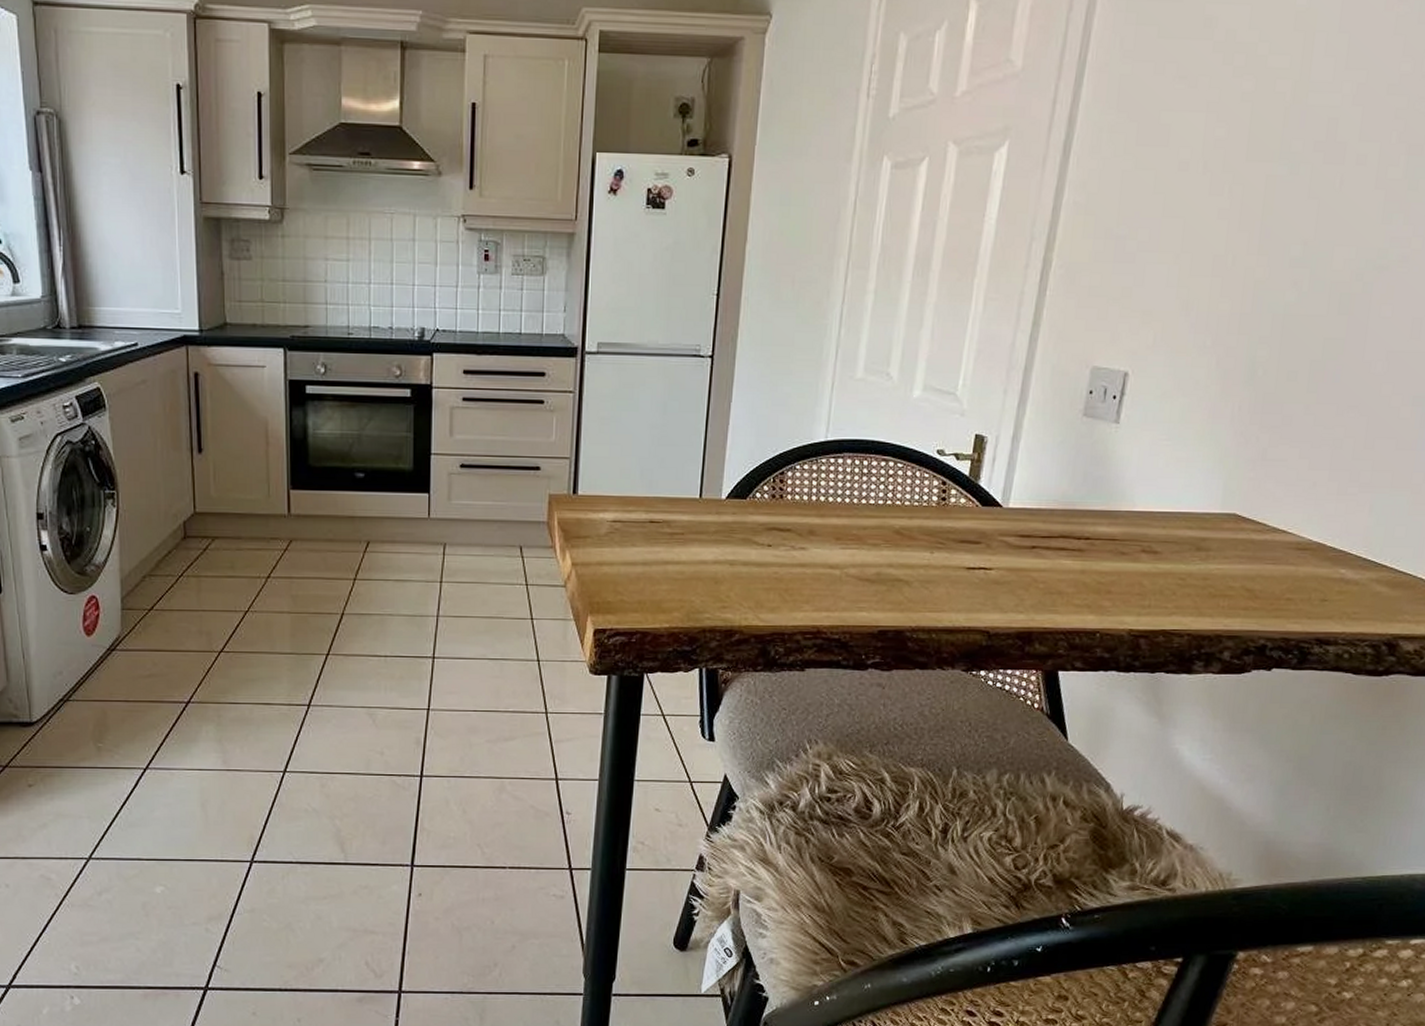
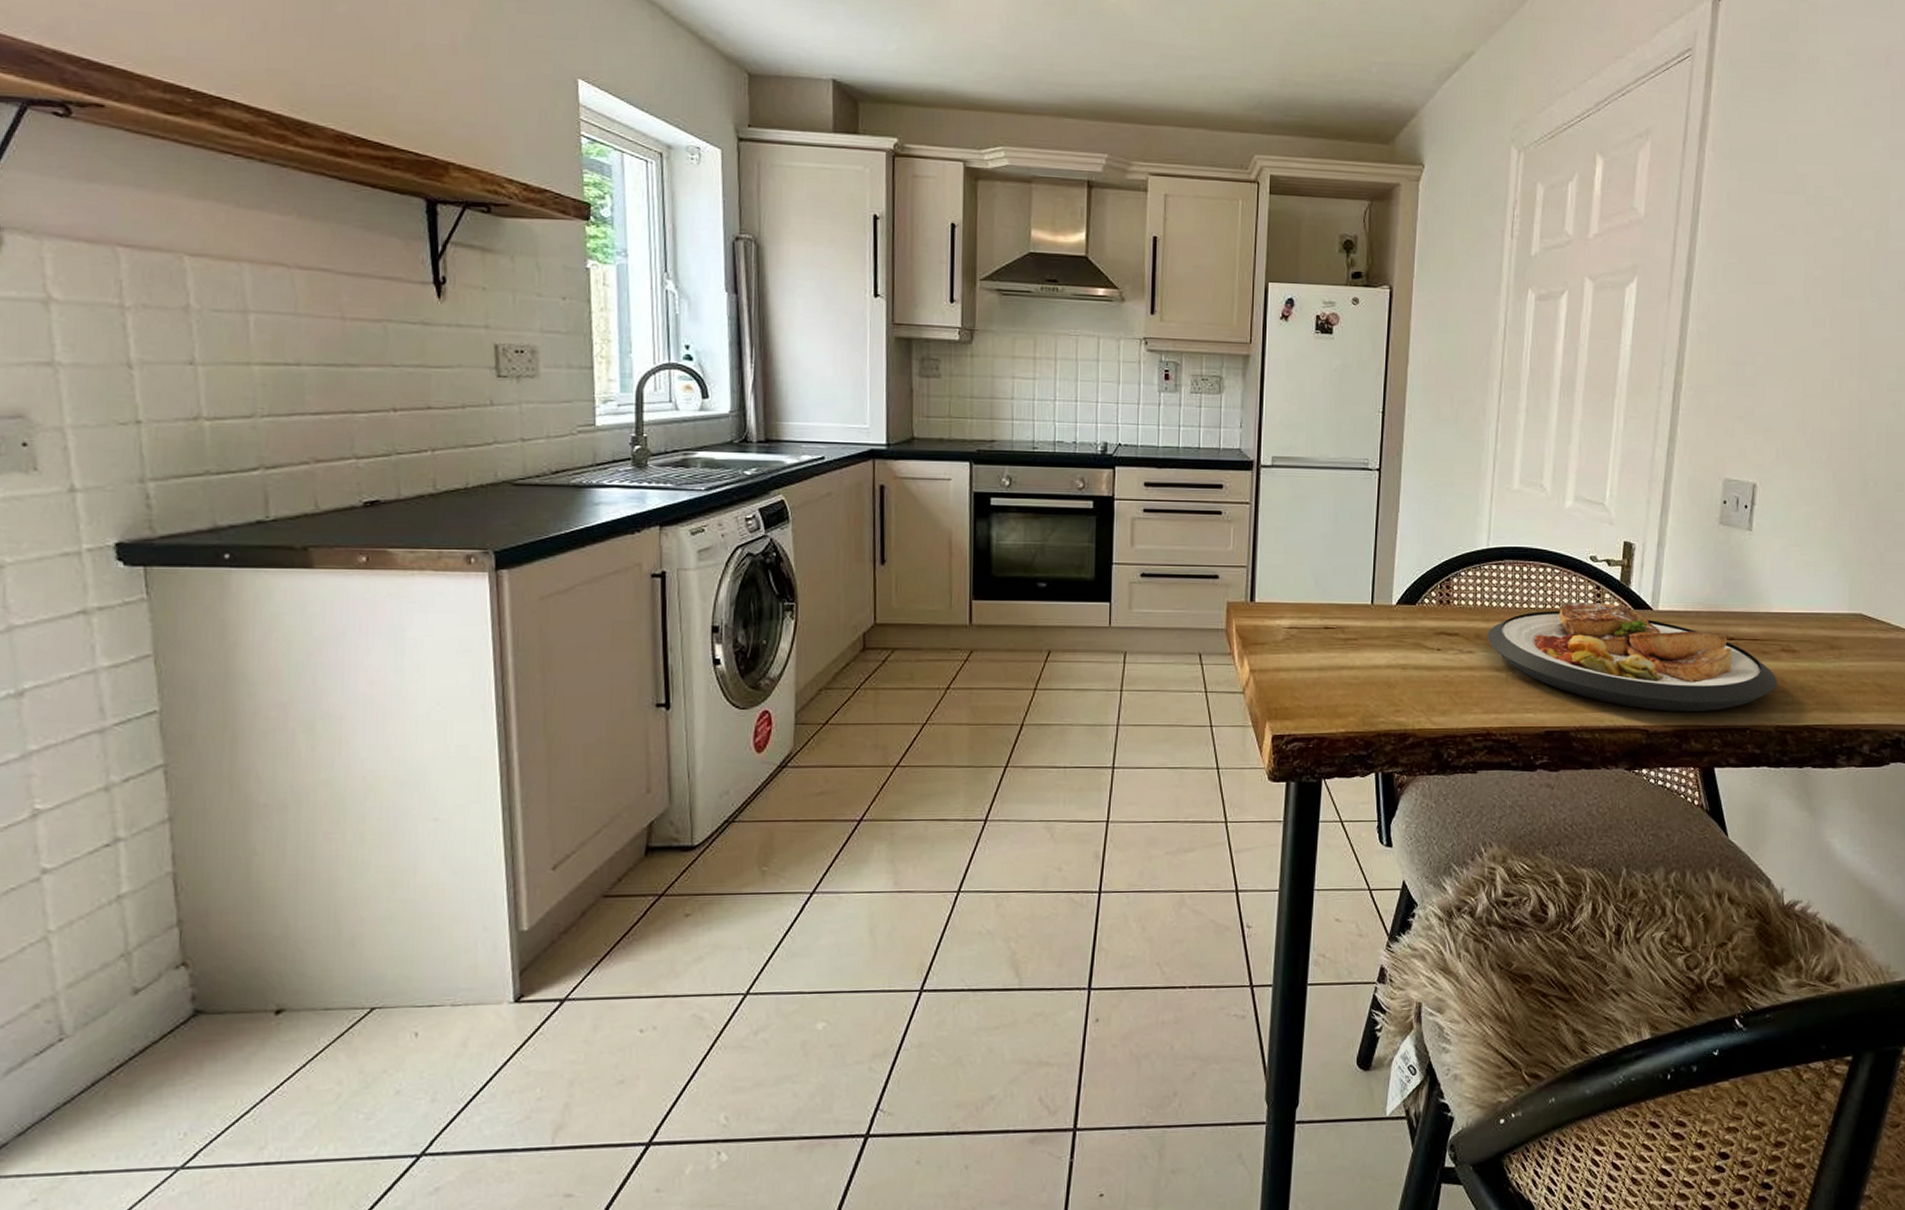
plate: none [822,497,1135,614] -> present [1487,601,1777,713]

